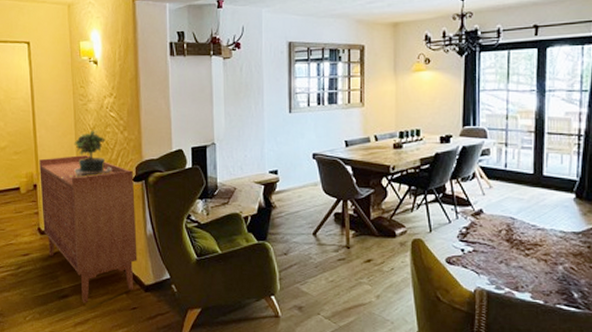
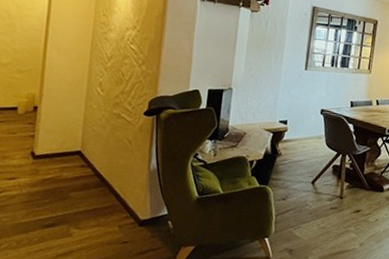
sideboard: present [39,155,138,303] -> none [37,81,146,234]
potted plant: present [62,130,112,178] -> none [68,59,124,106]

